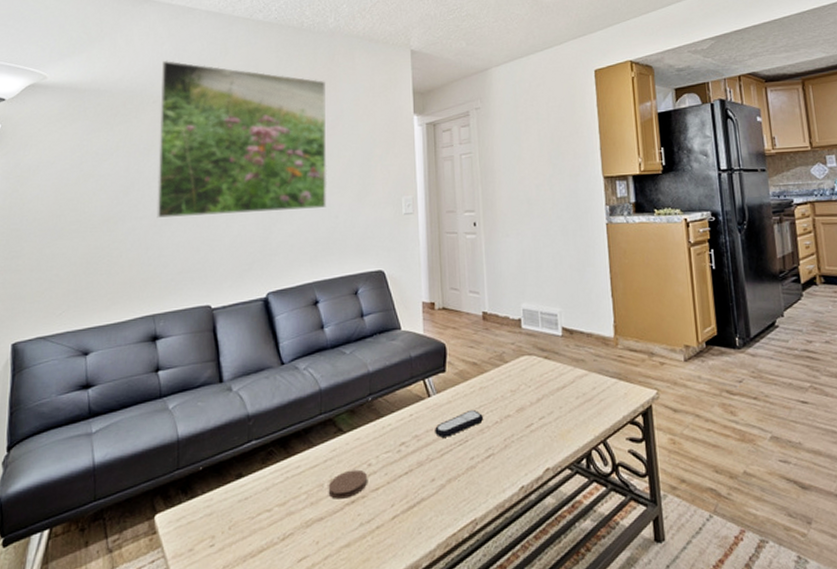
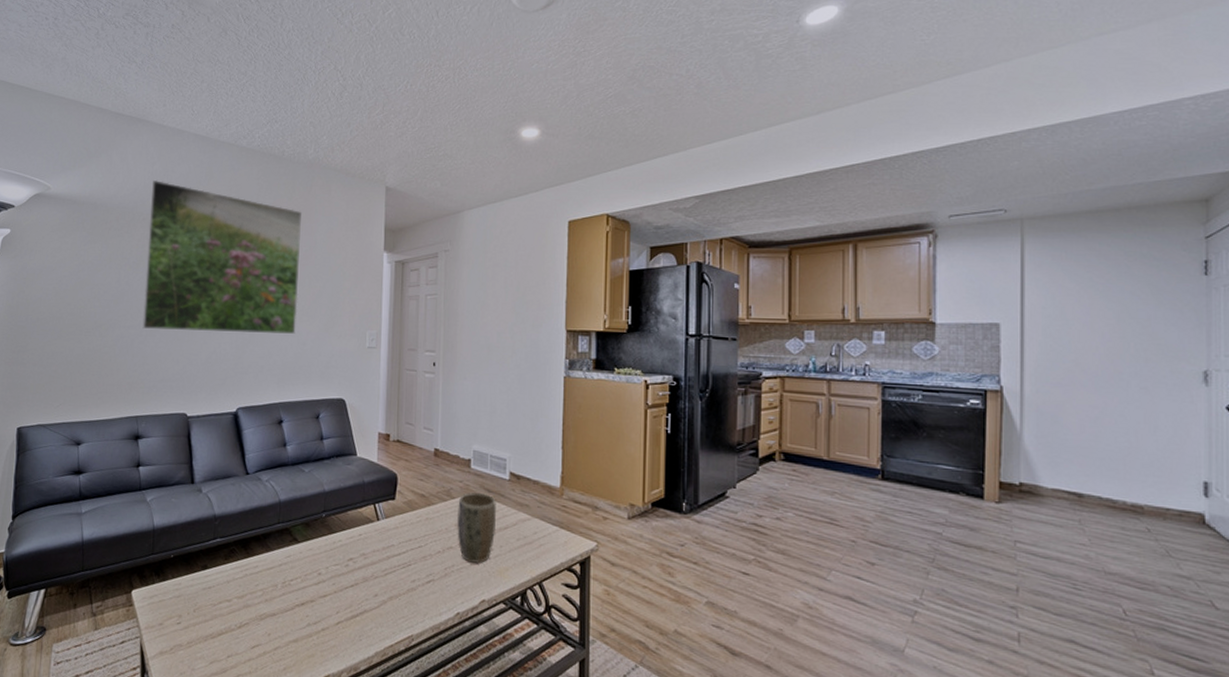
coaster: present [328,469,367,499] -> none [281,576,317,600]
remote control: present [435,409,483,438] -> none [381,537,427,559]
plant pot: none [511,352,554,430] -> present [456,492,497,564]

